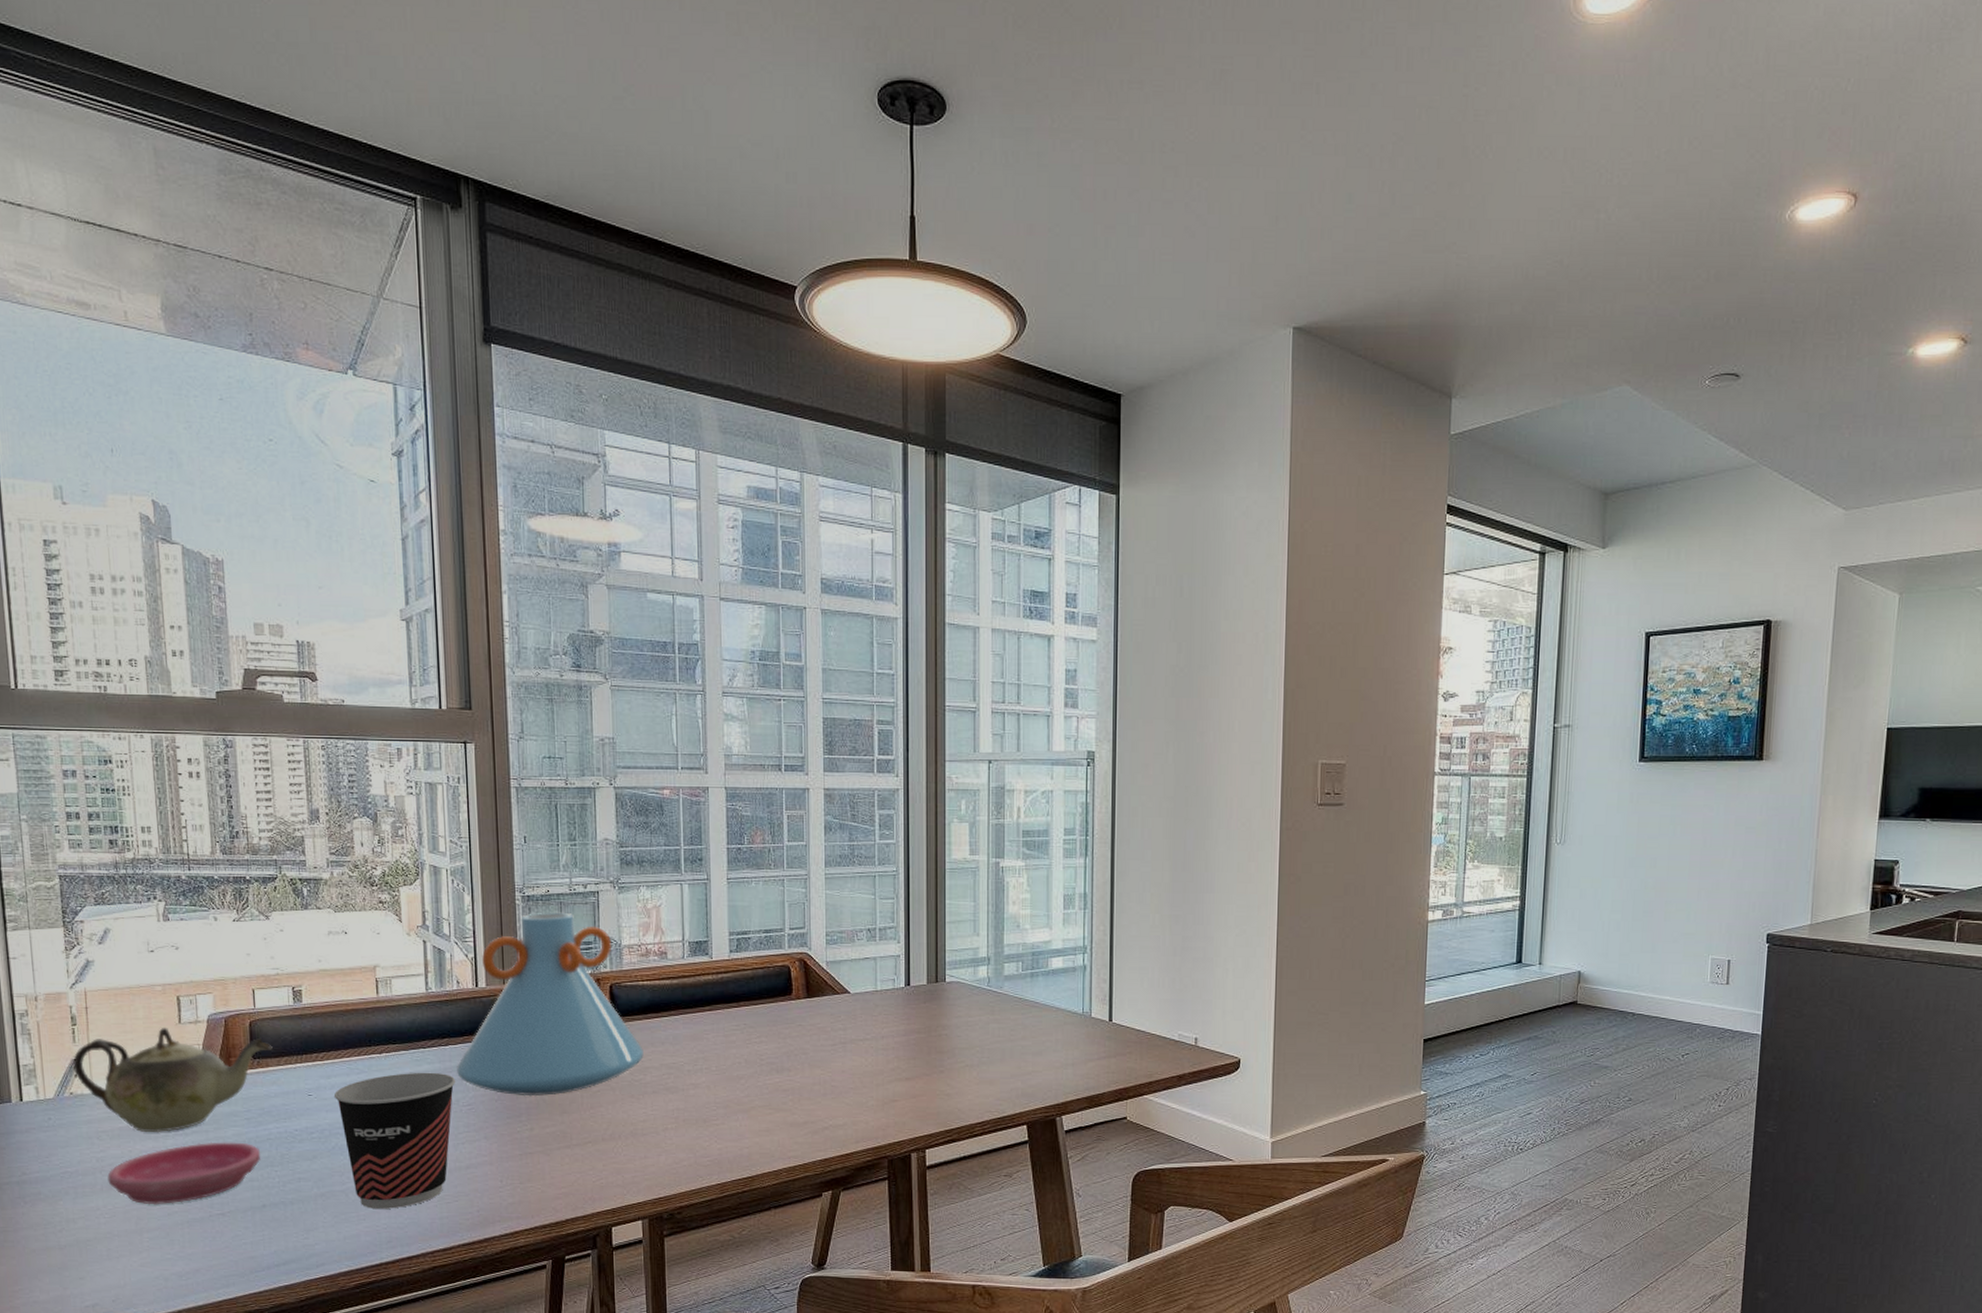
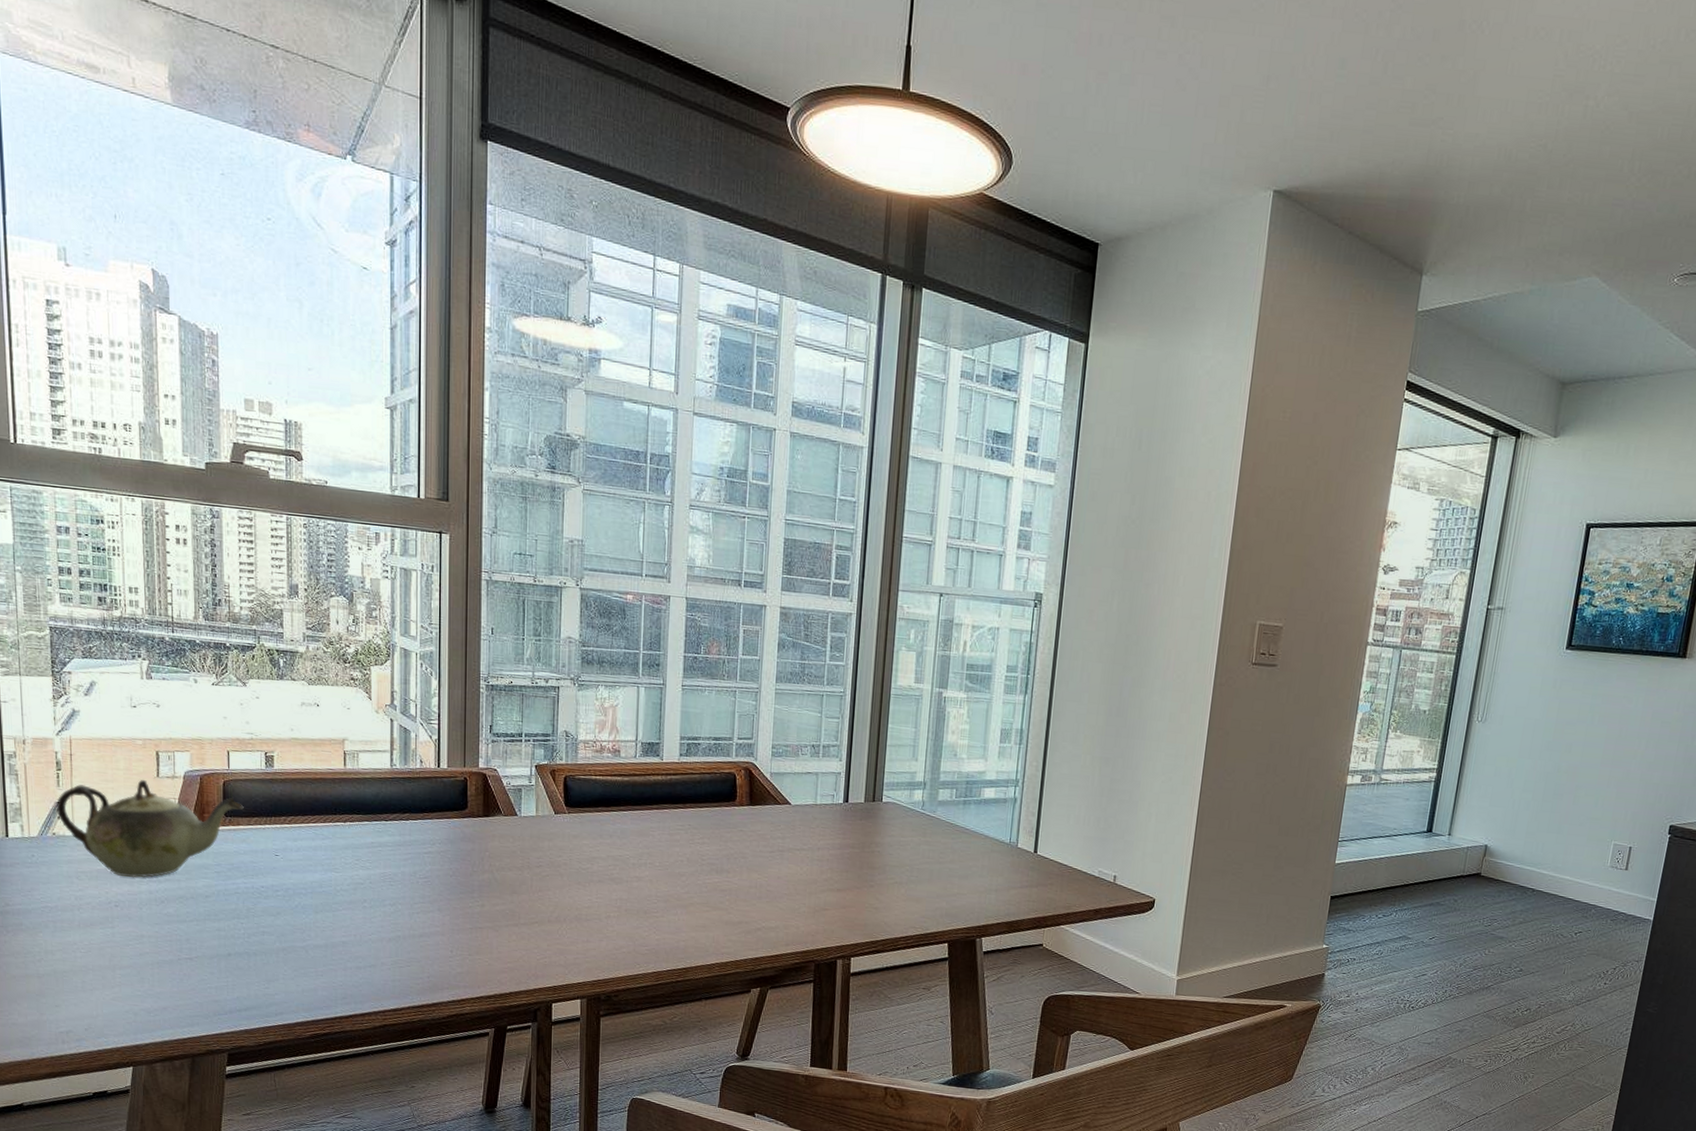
saucer: present [107,1142,261,1205] -> none [85,890,229,945]
cup: present [333,1072,456,1209] -> none [299,842,415,968]
vase: present [456,912,644,1097] -> none [415,702,592,876]

